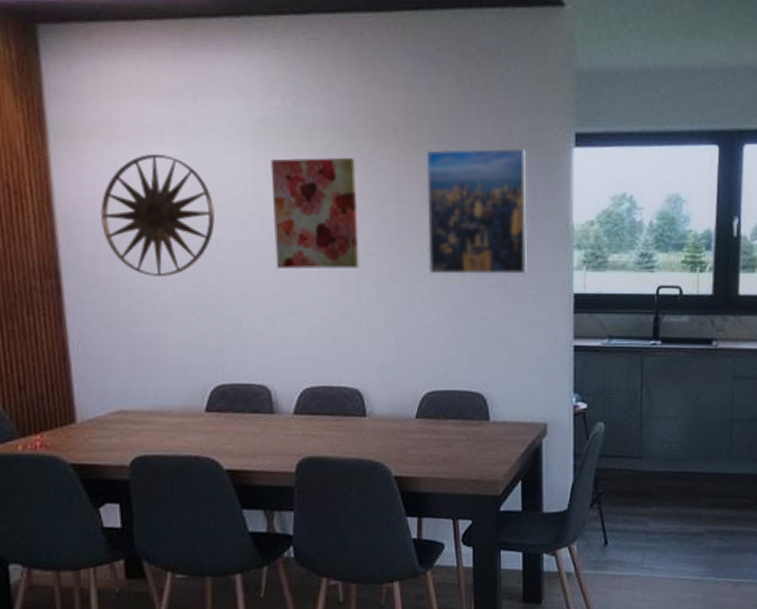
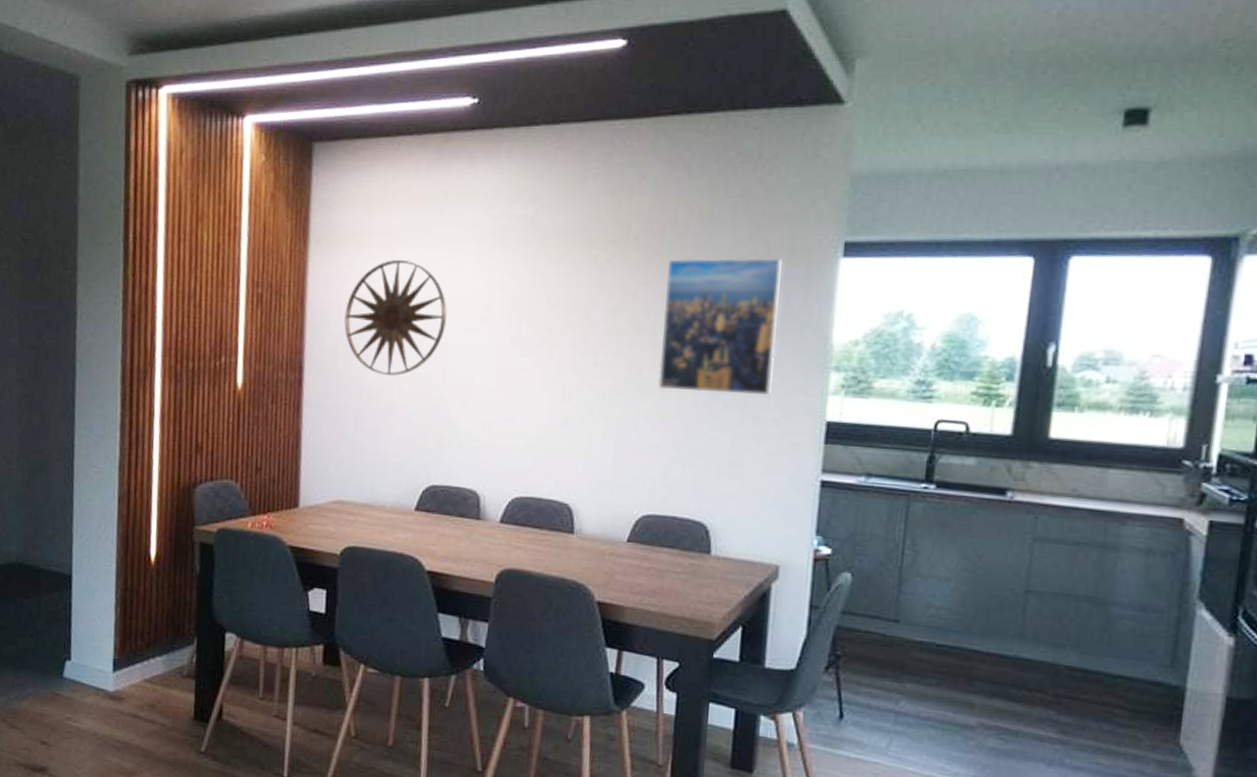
wall art: present [270,157,359,270] -> none [499,264,592,379]

